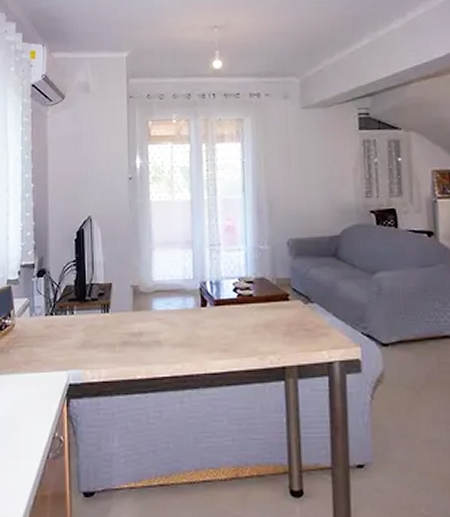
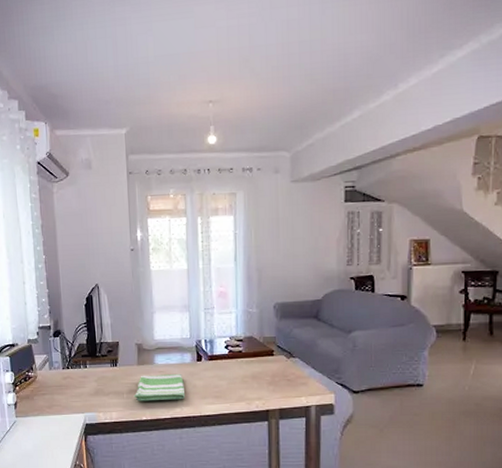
dish towel: none [127,321,188,356] -> present [134,373,186,401]

